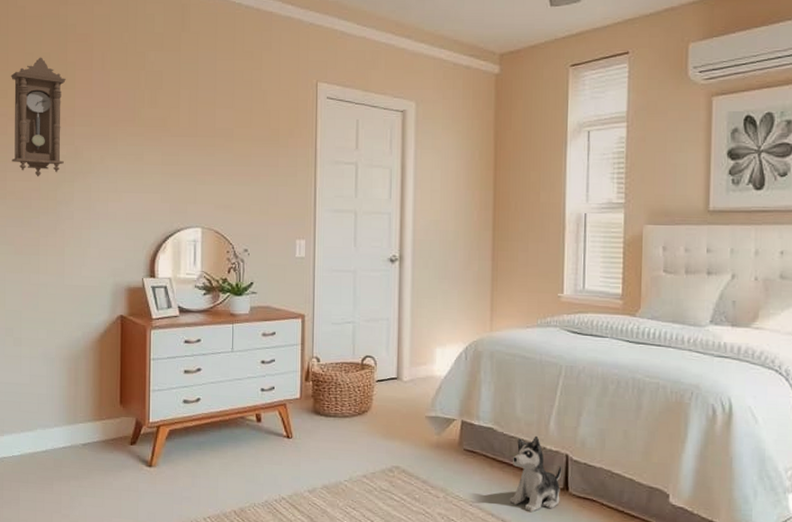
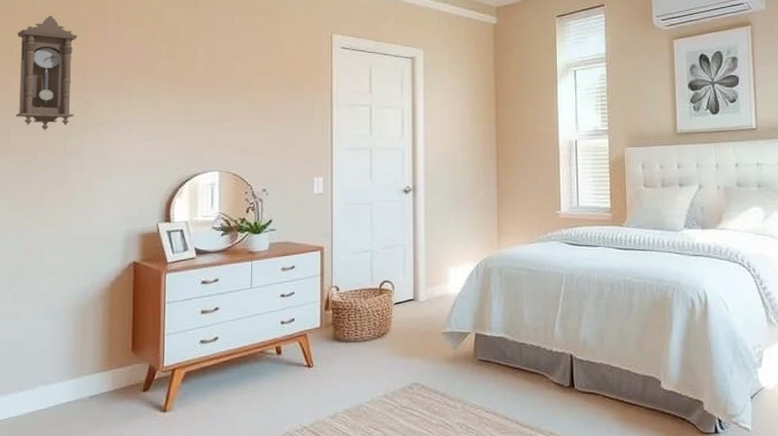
plush toy: present [509,435,562,513] -> none [522,340,568,412]

